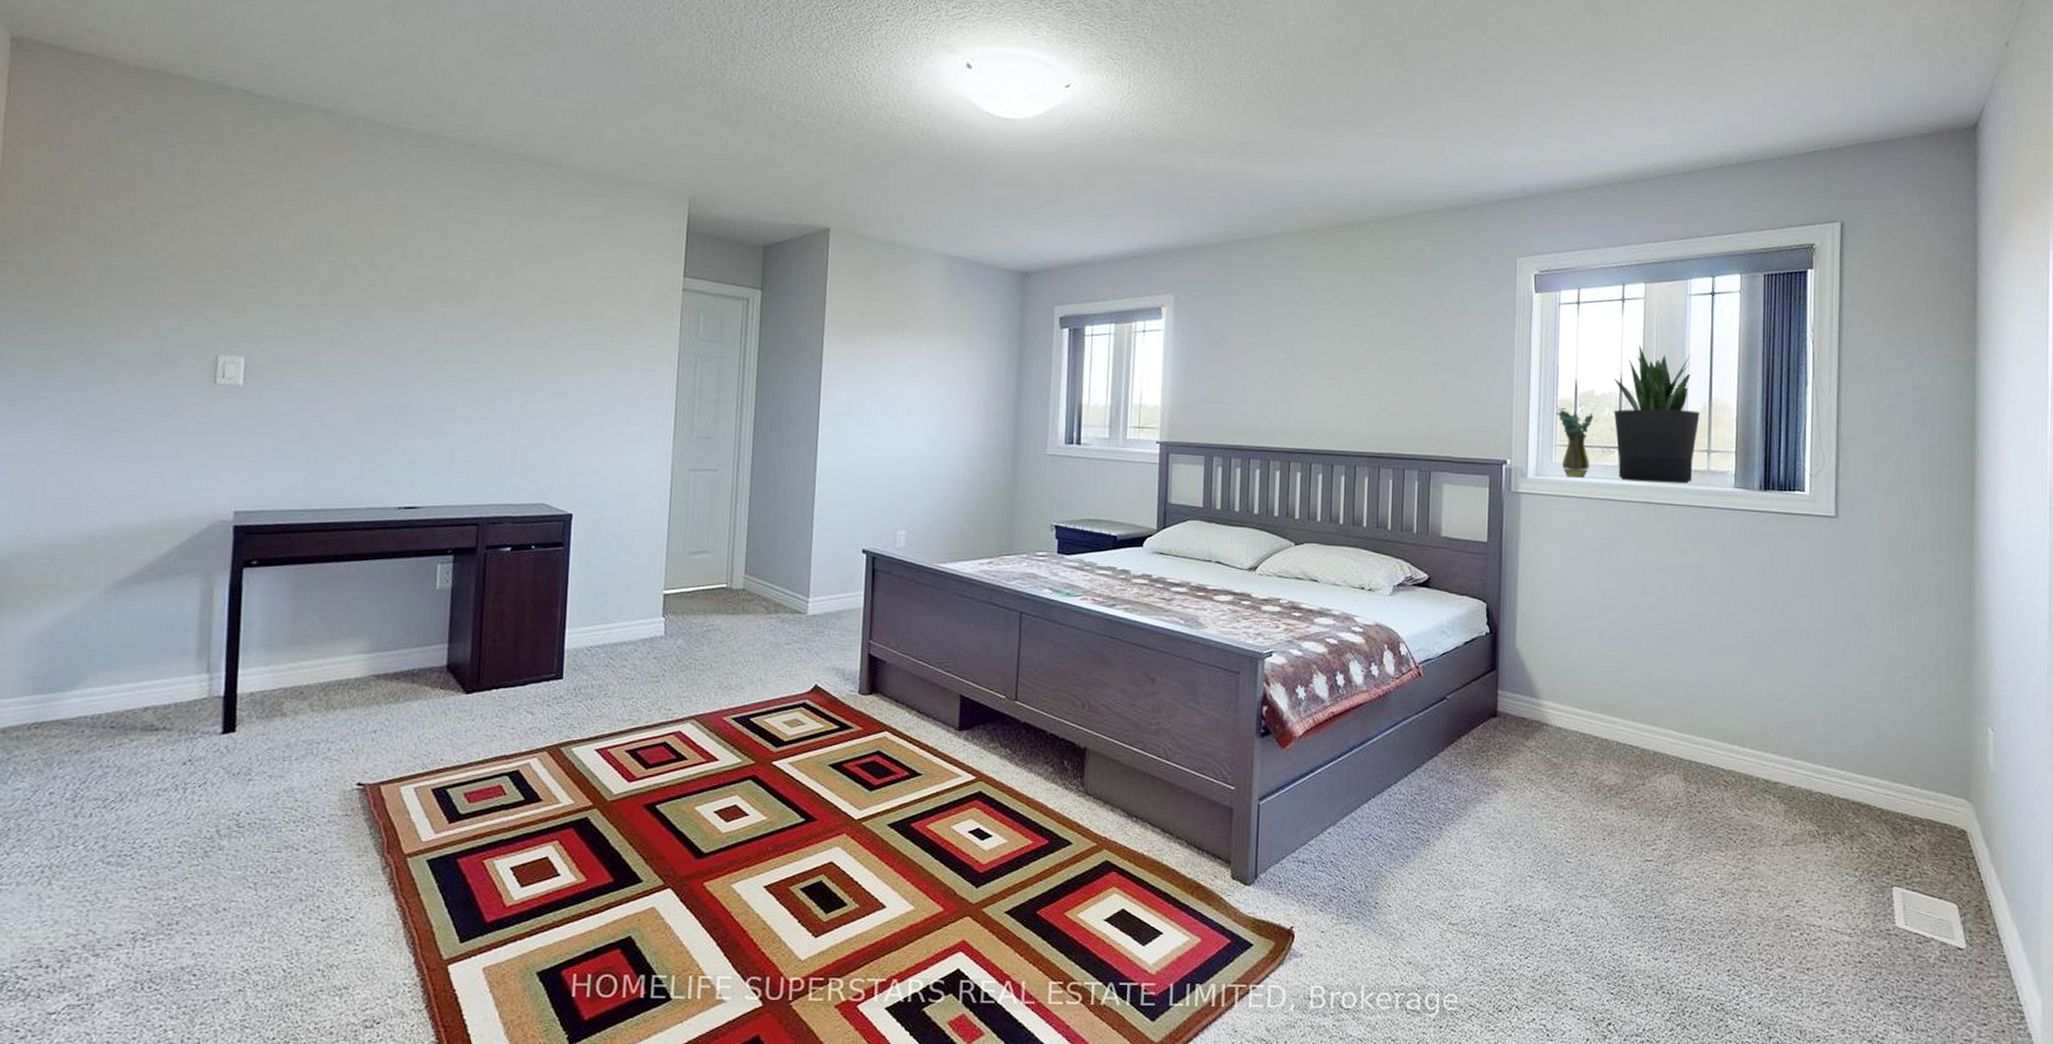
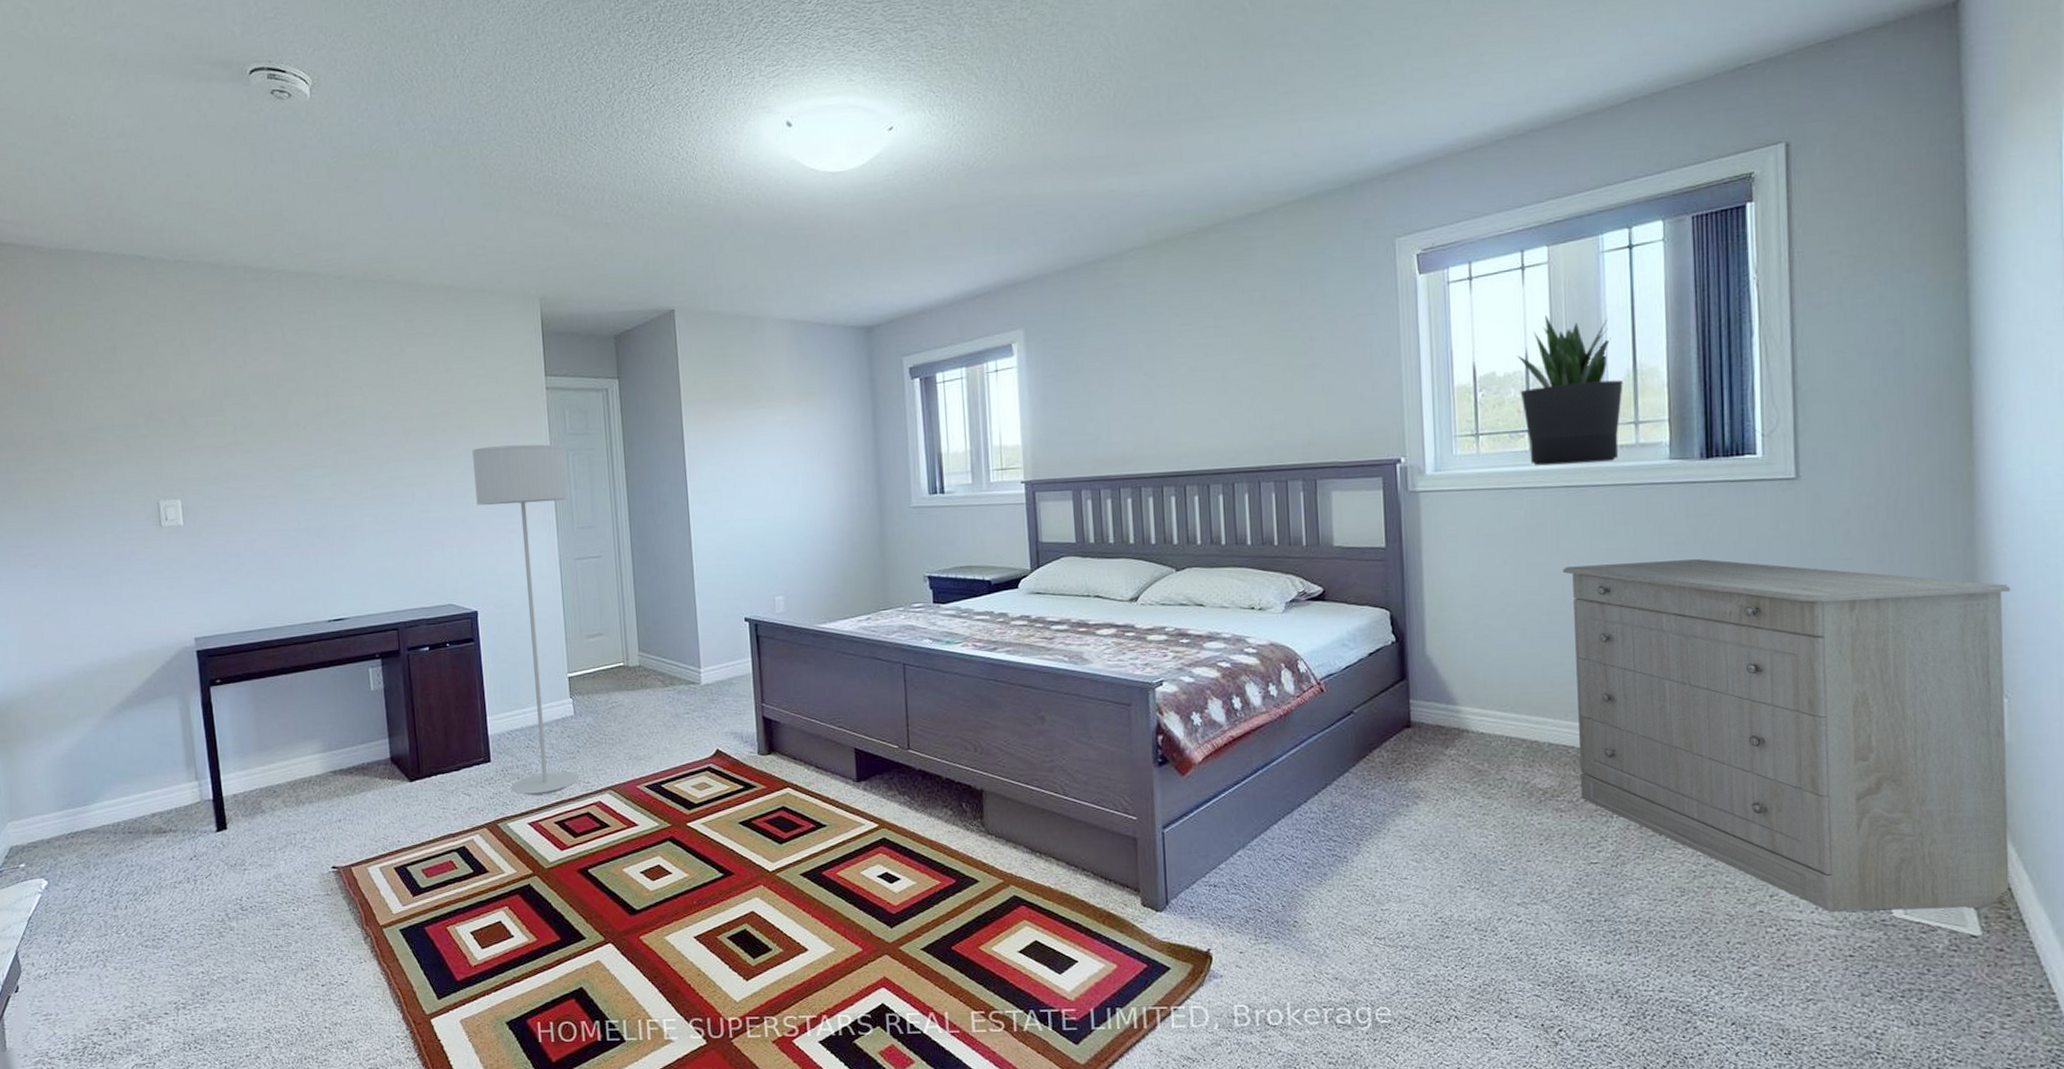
floor lamp: none [581,342,694,719] -> present [472,444,579,795]
vase: present [1556,405,1594,479] -> none [1453,393,1498,470]
chest of drawers: none [1639,577,2000,922] -> present [1562,559,2011,912]

